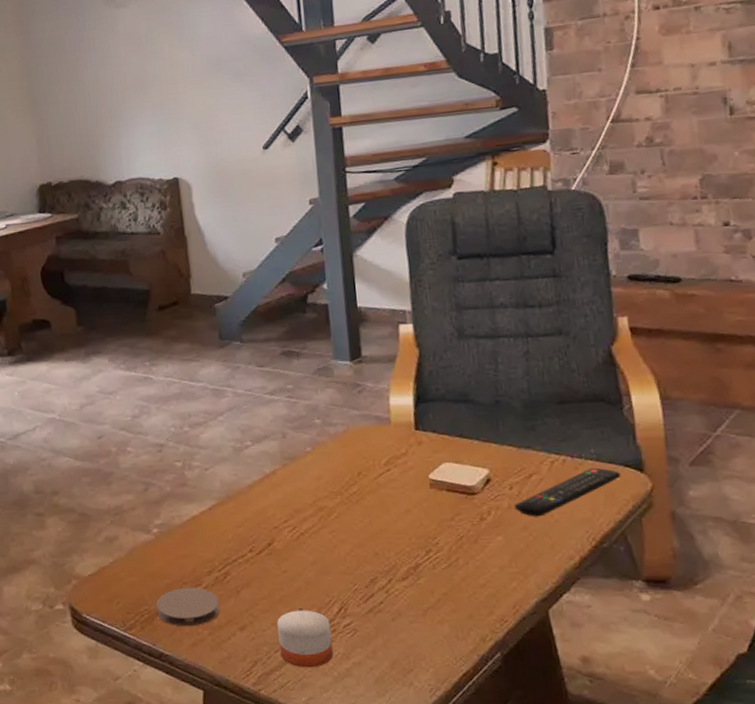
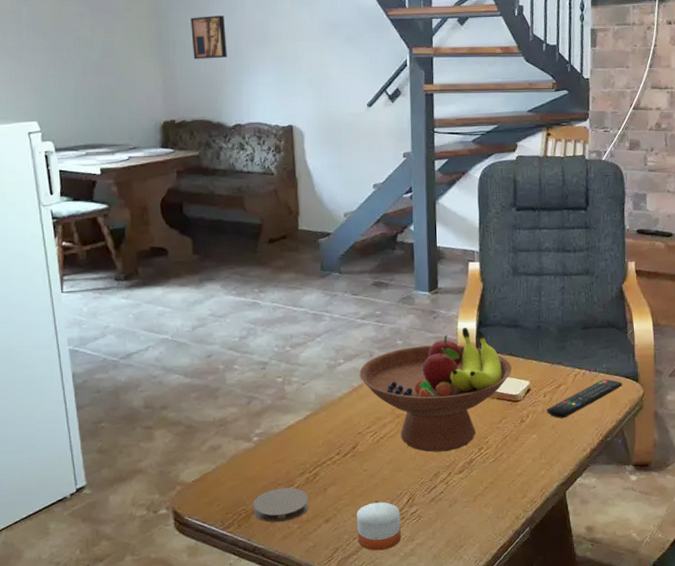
wall art: none [62,65,103,116] -> present [190,15,227,59]
fruit bowl: none [271,402,464,553] -> present [359,327,512,452]

